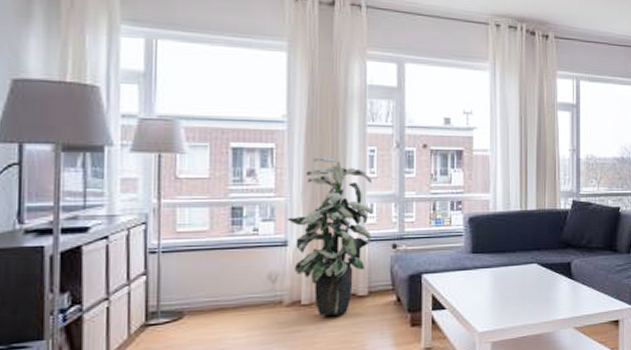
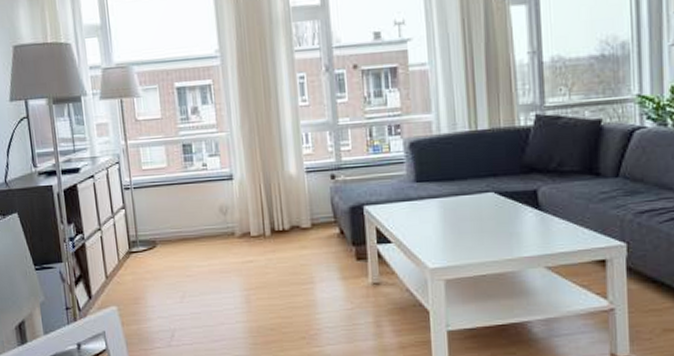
indoor plant: present [288,156,373,316] -> none [230,88,309,247]

